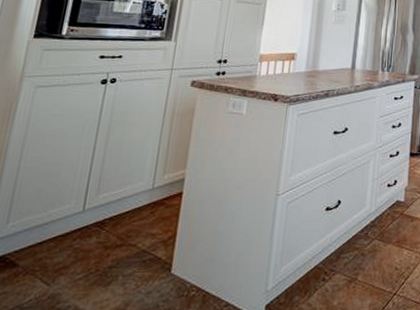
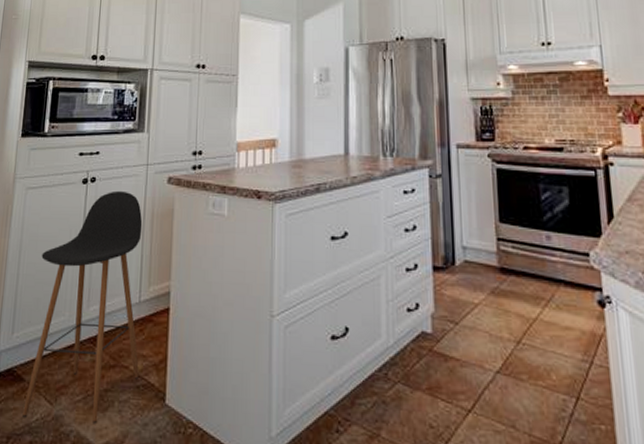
bar stool: none [12,91,162,301] -> present [21,190,143,424]

